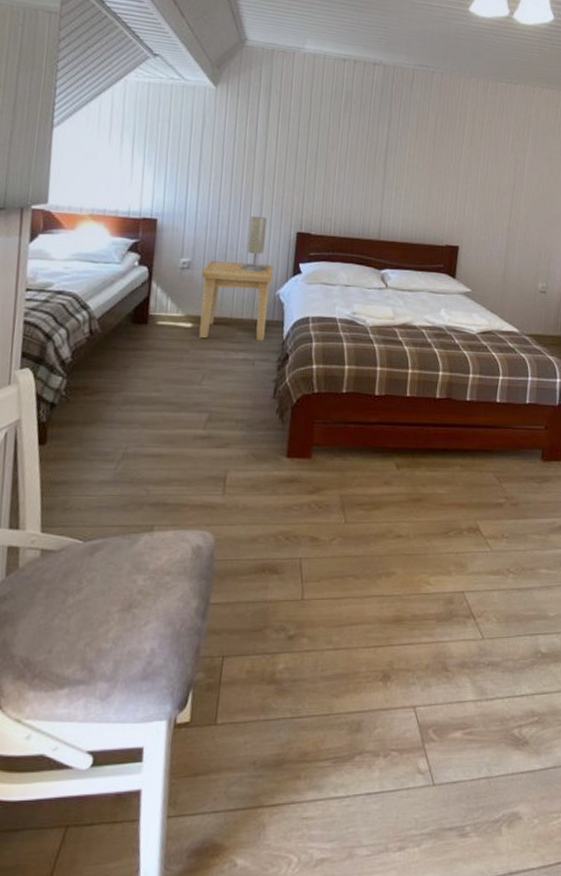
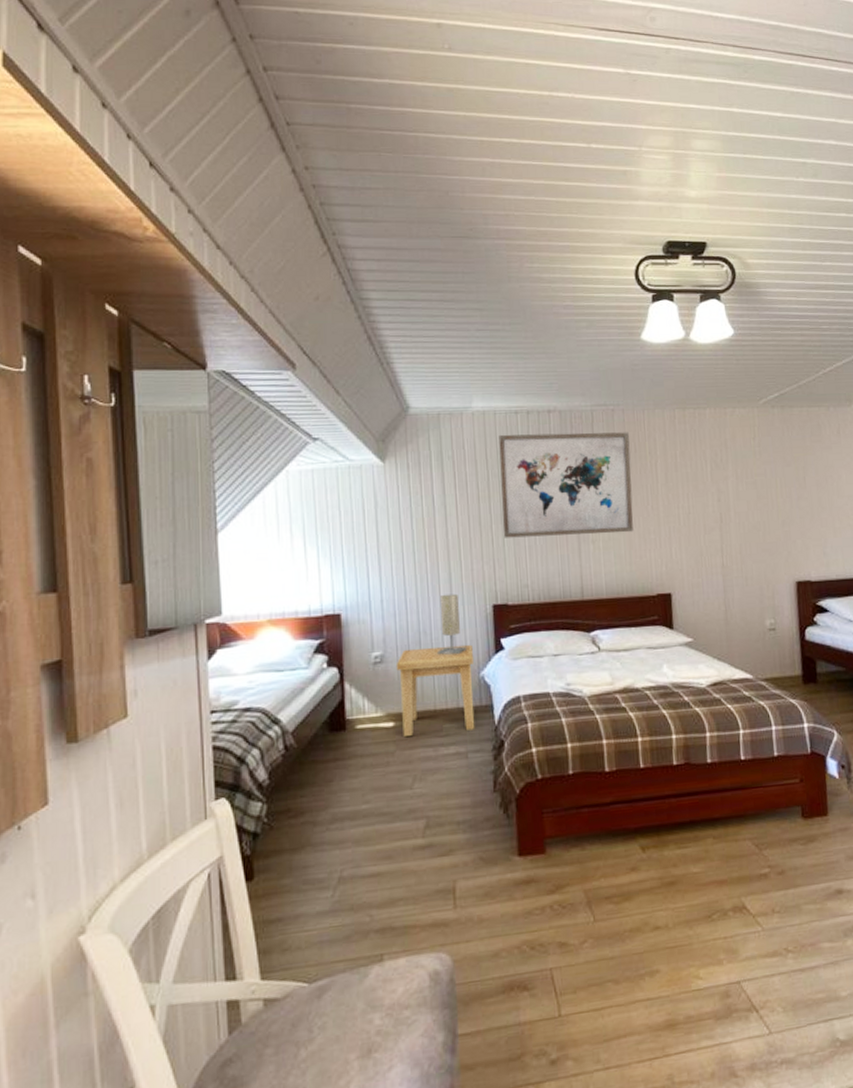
wall art: none [315,78,444,186] -> present [498,432,633,538]

